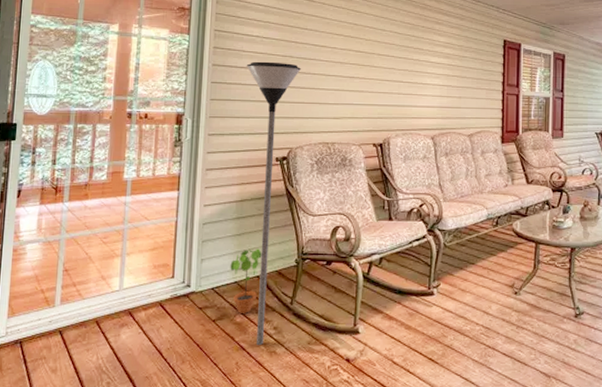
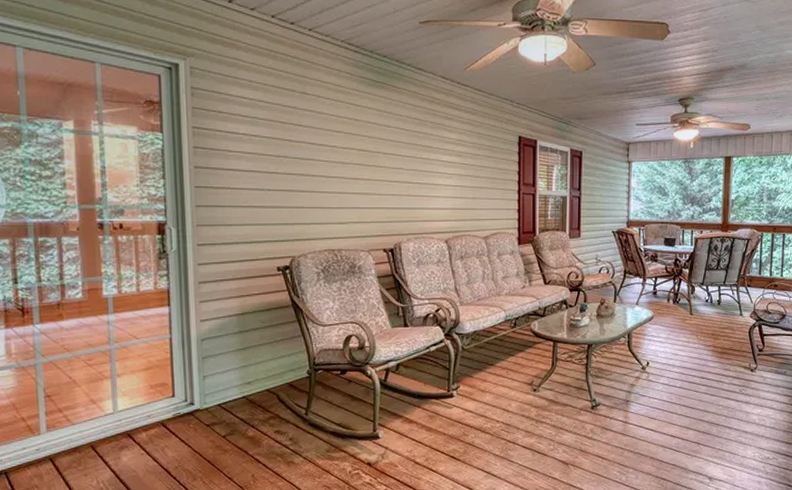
potted plant: present [230,248,262,313] -> none [236,362,270,427]
floor lamp: present [246,61,301,346] -> none [234,162,298,458]

